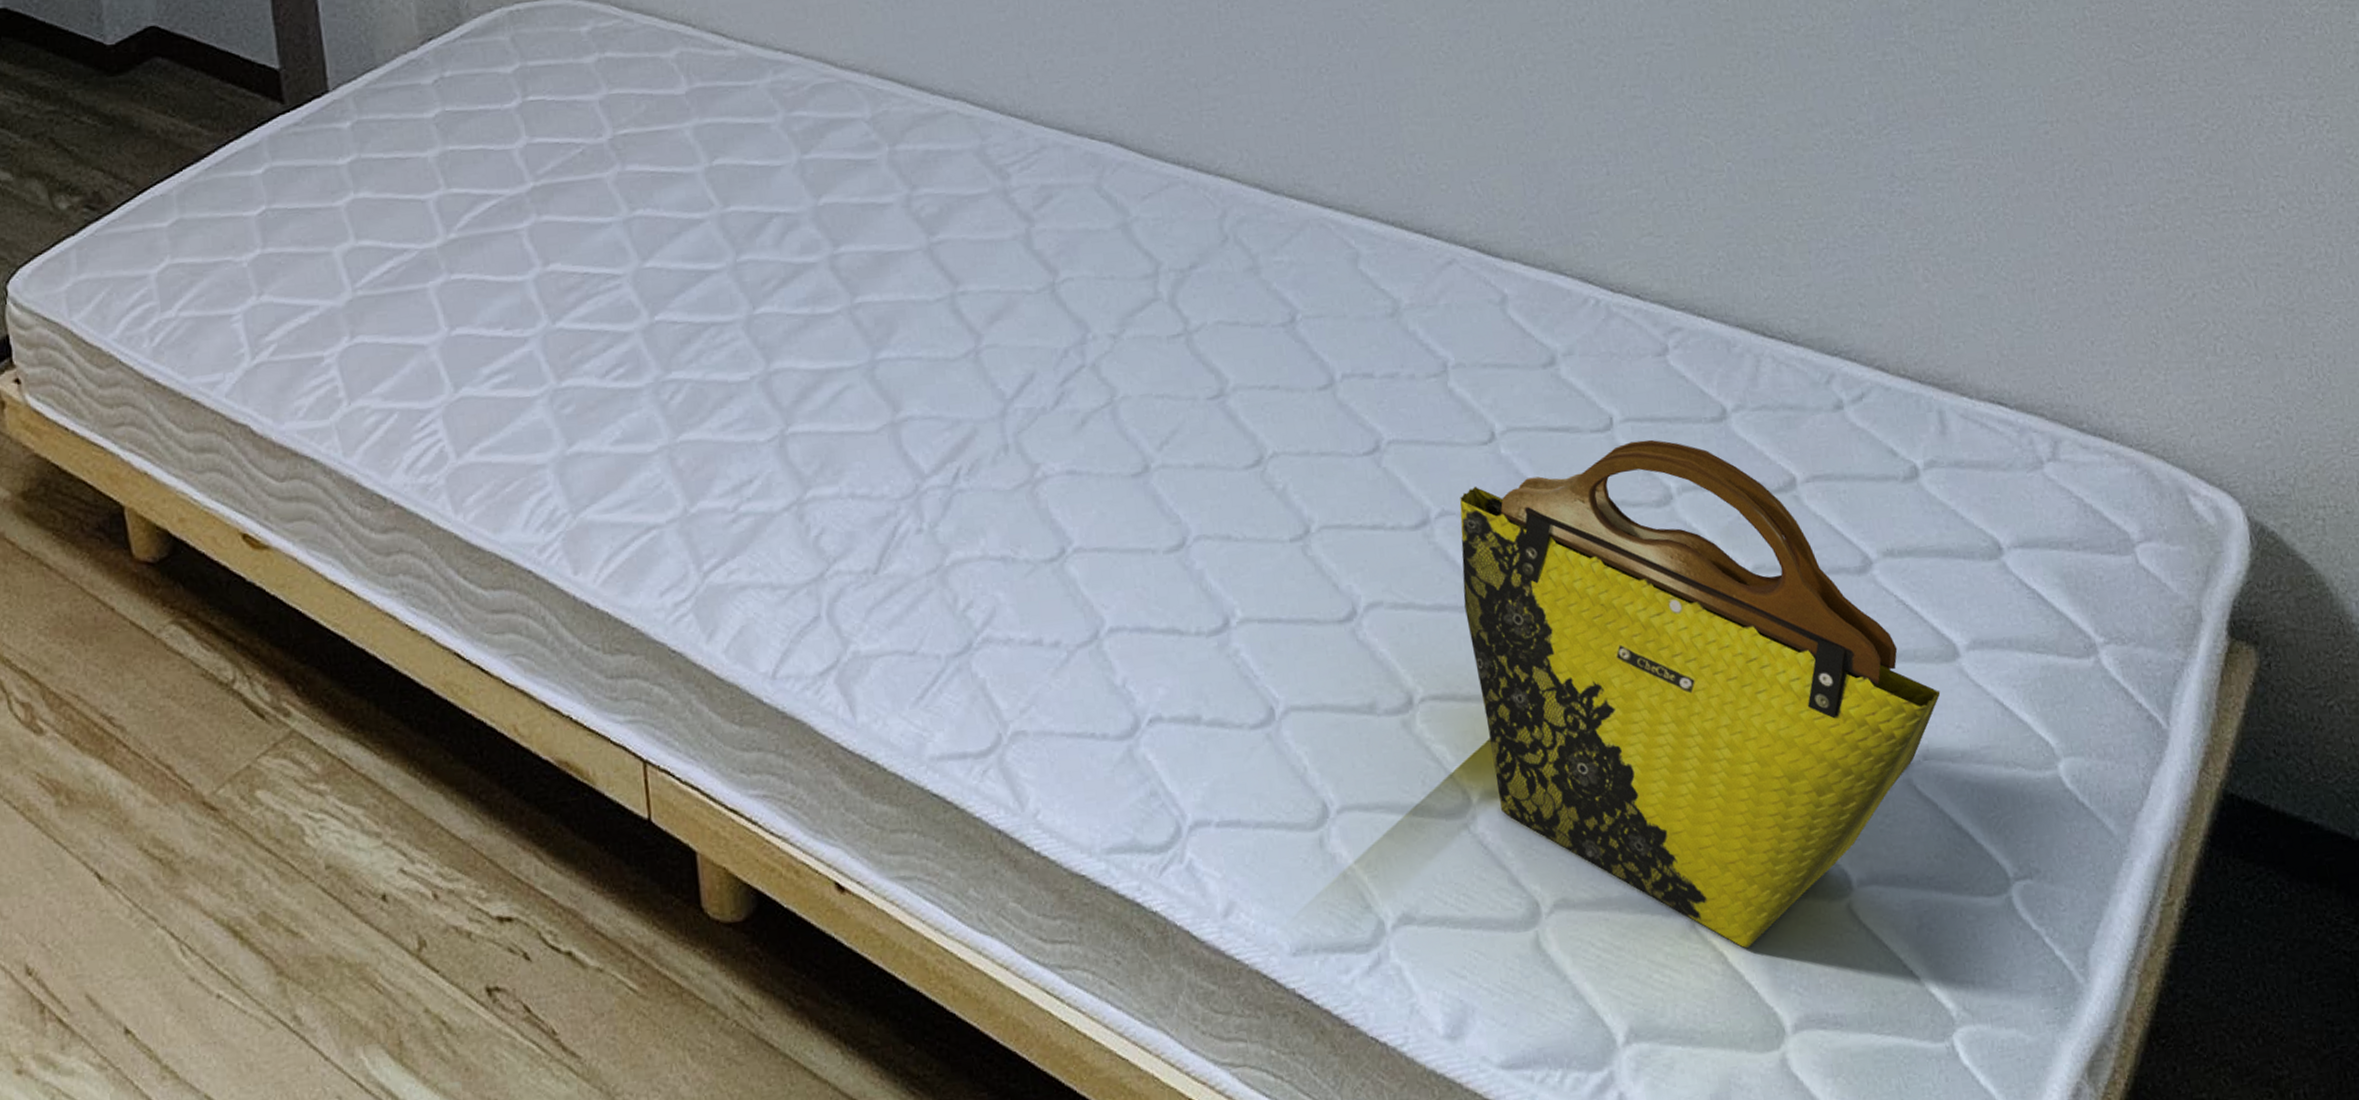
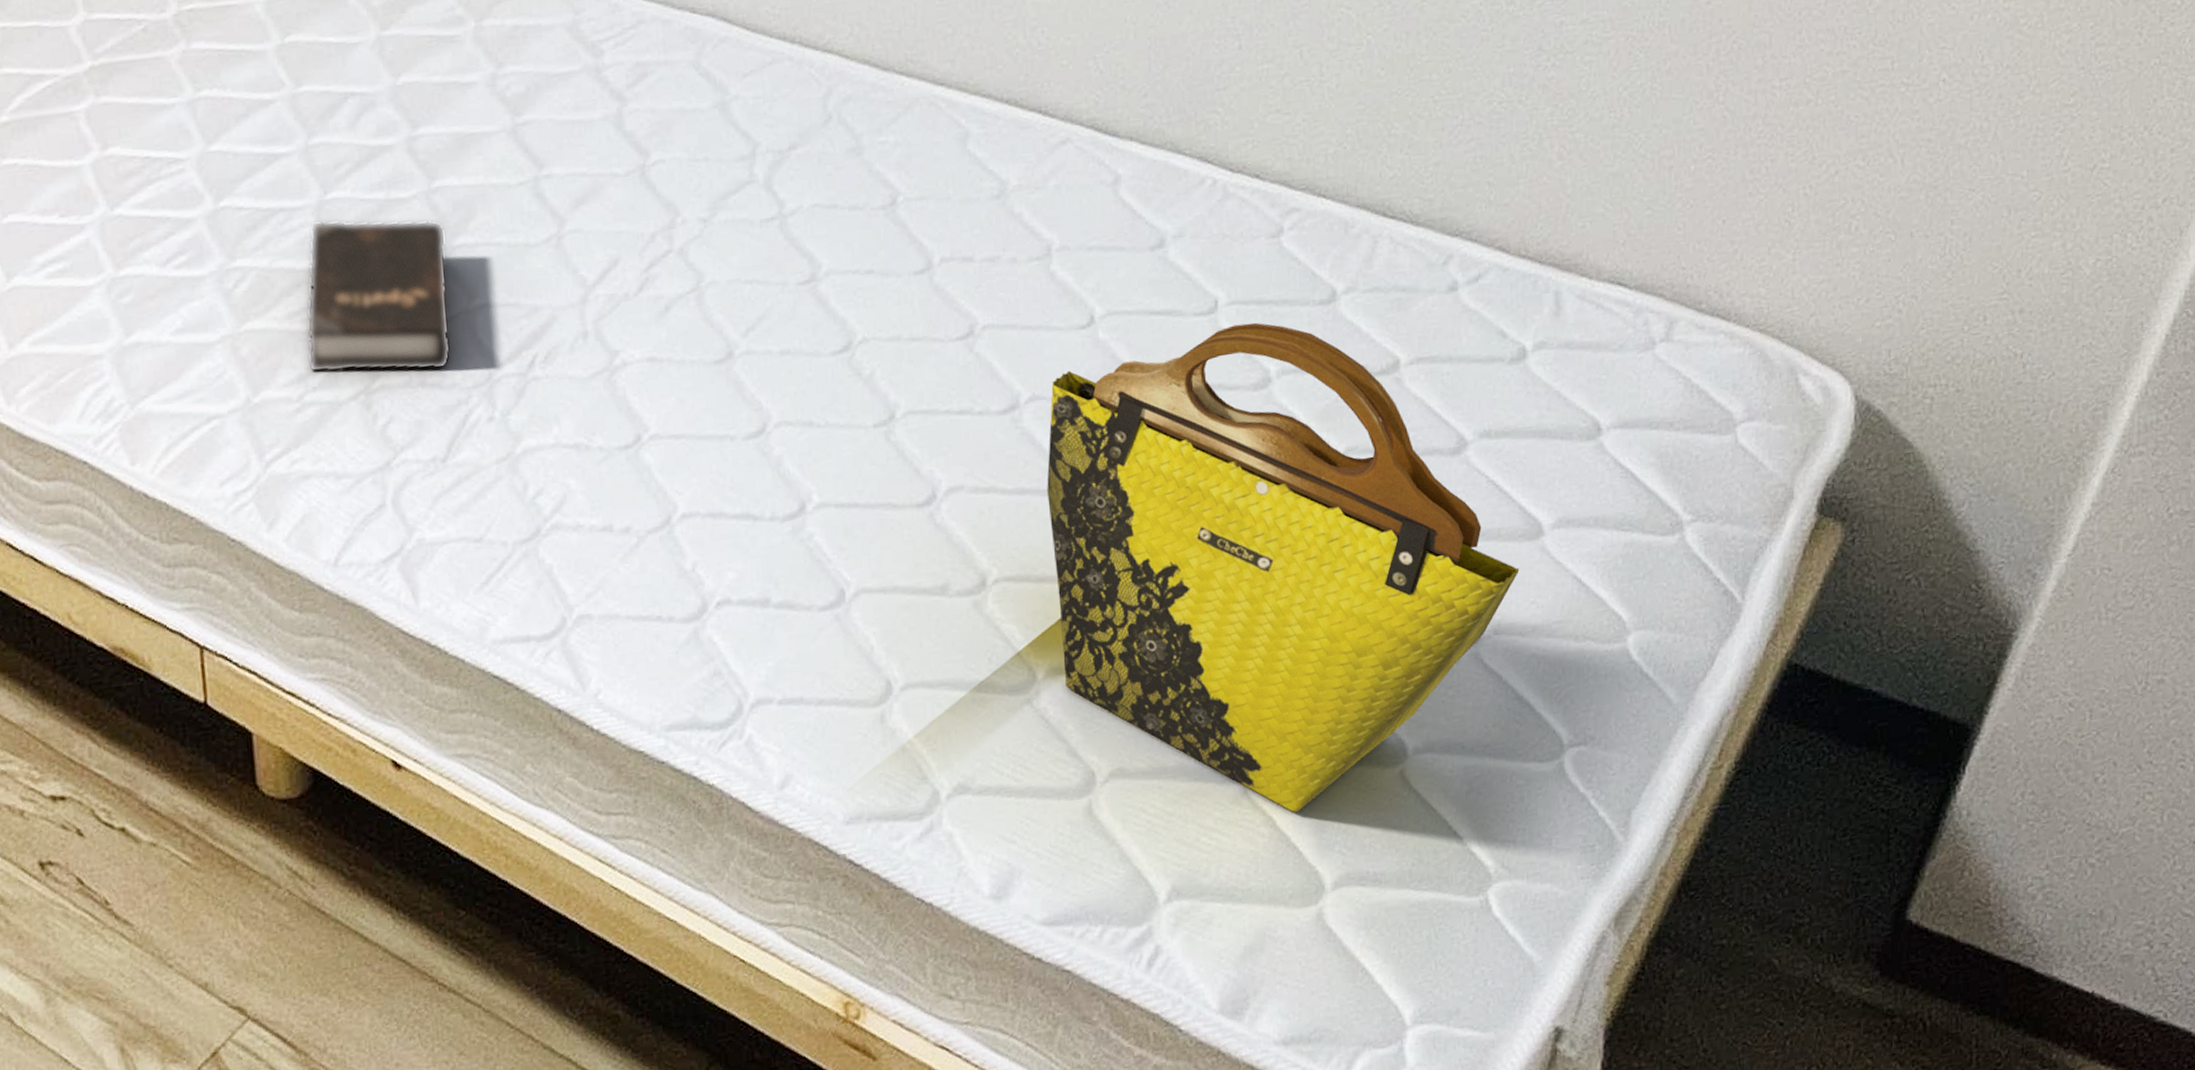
hardback book: none [739,334,880,484] -> present [306,220,453,374]

